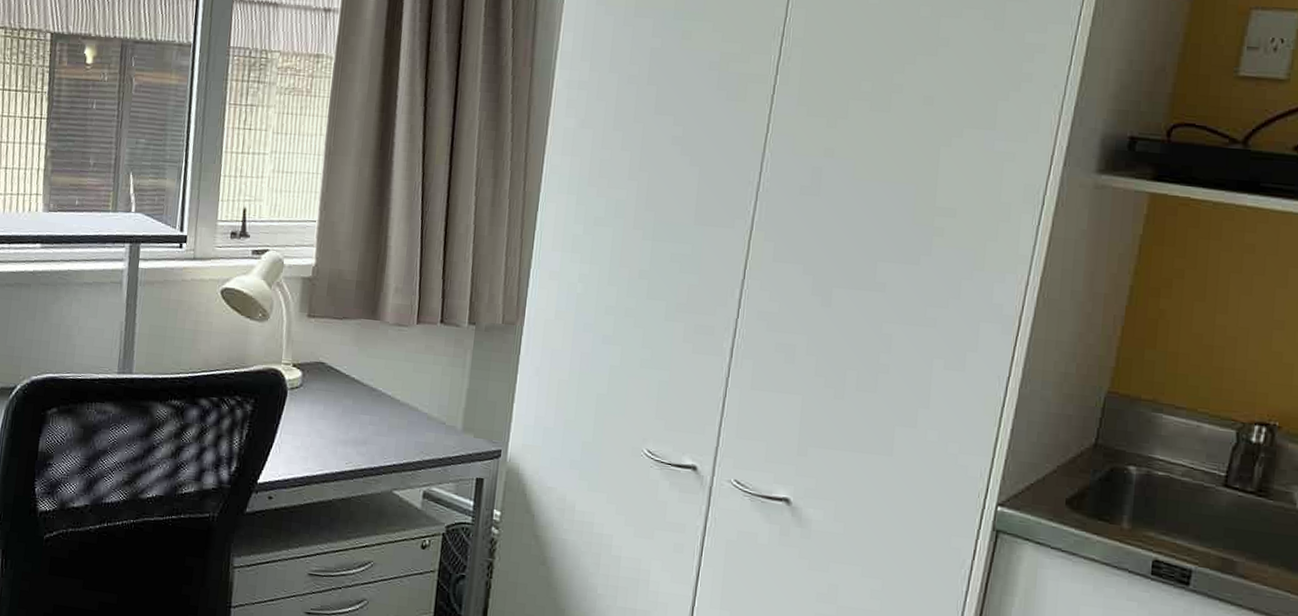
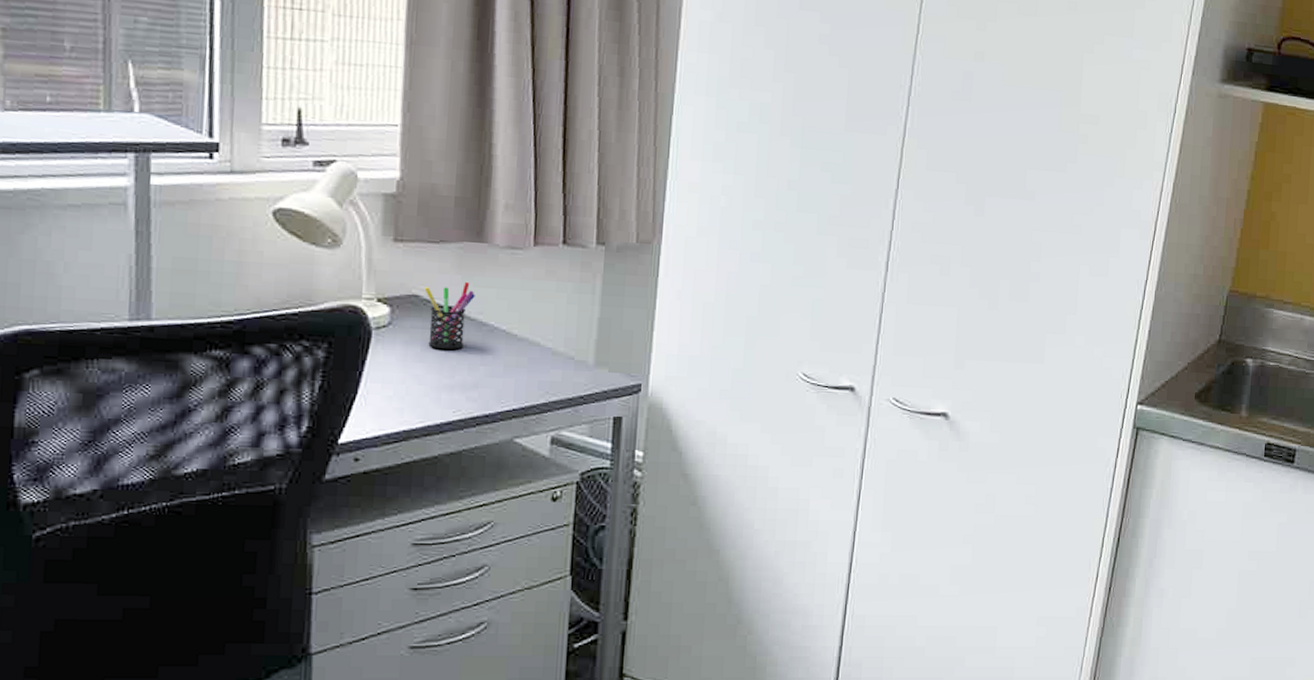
pen holder: none [329,352,368,410] -> present [424,281,475,349]

